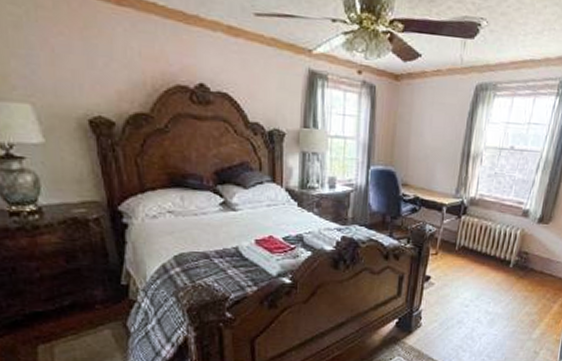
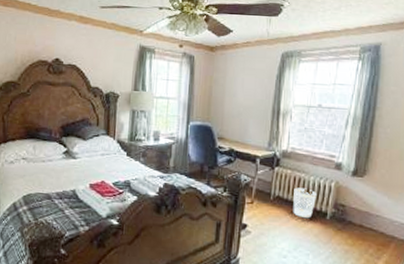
wastebasket: none [477,236,502,268] -> present [293,187,316,219]

